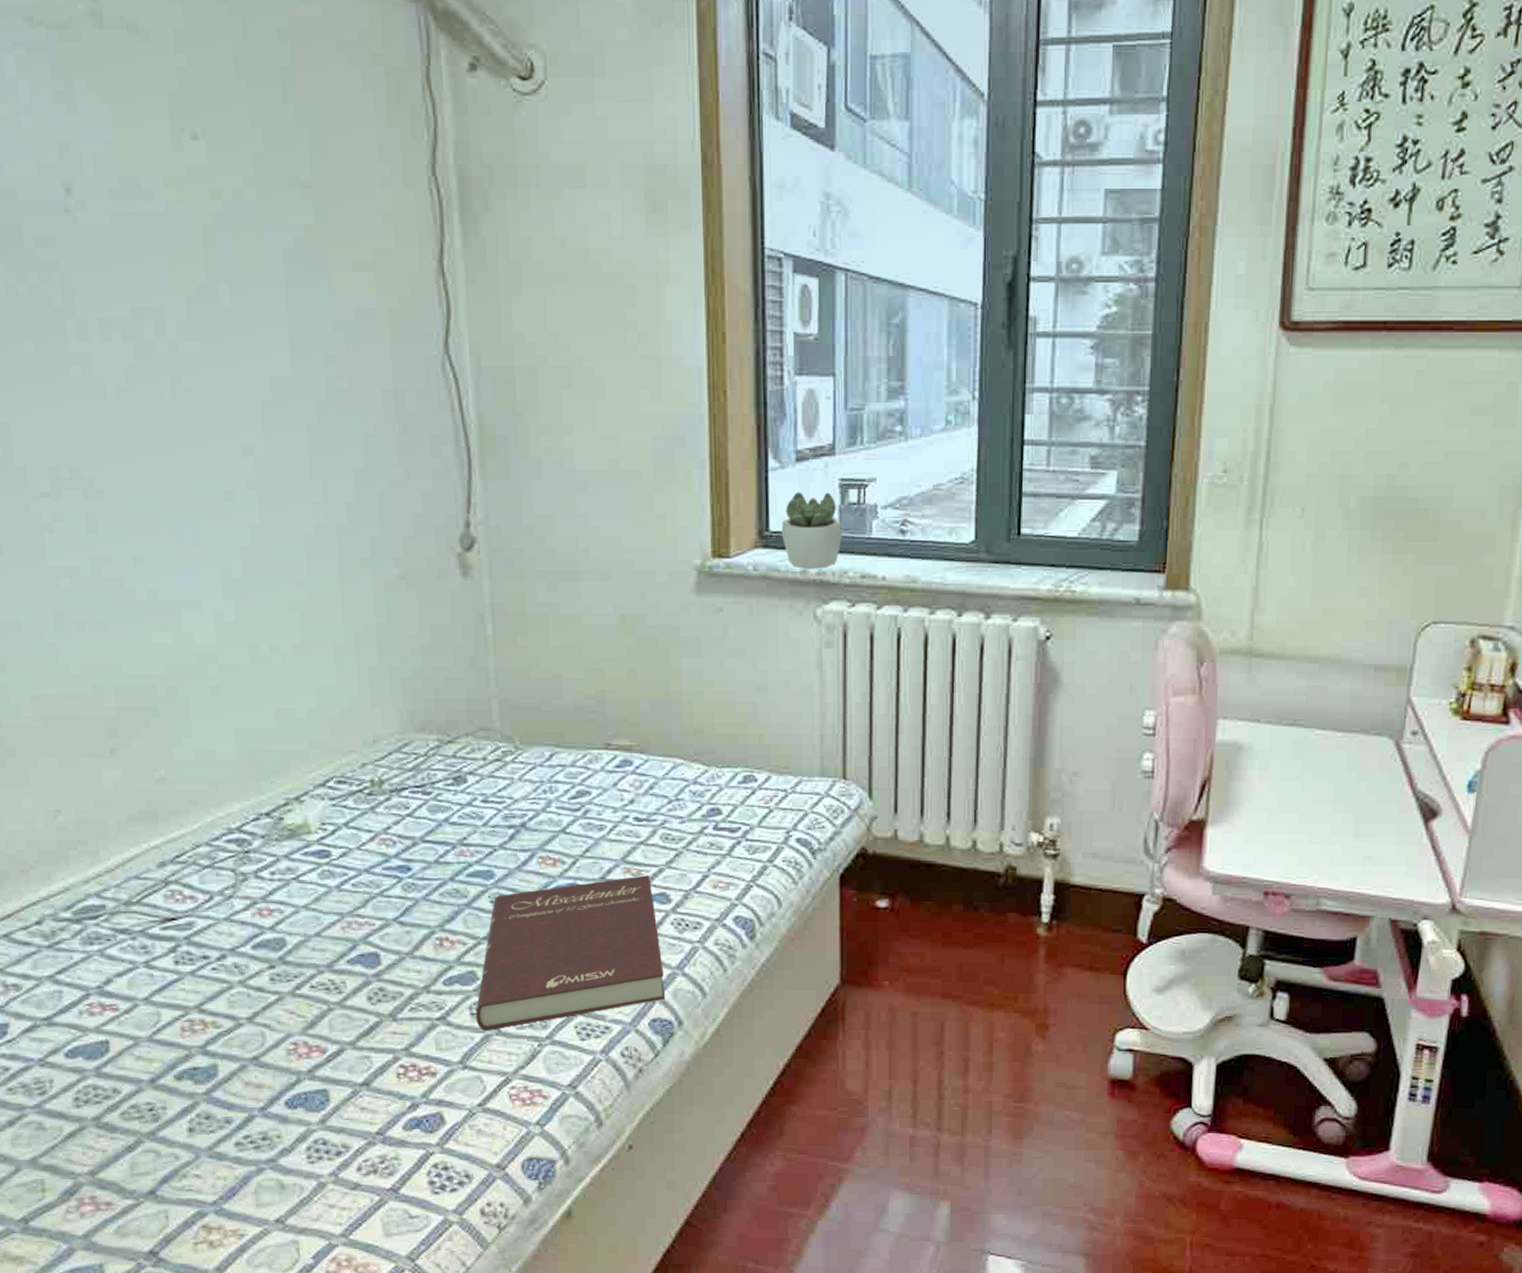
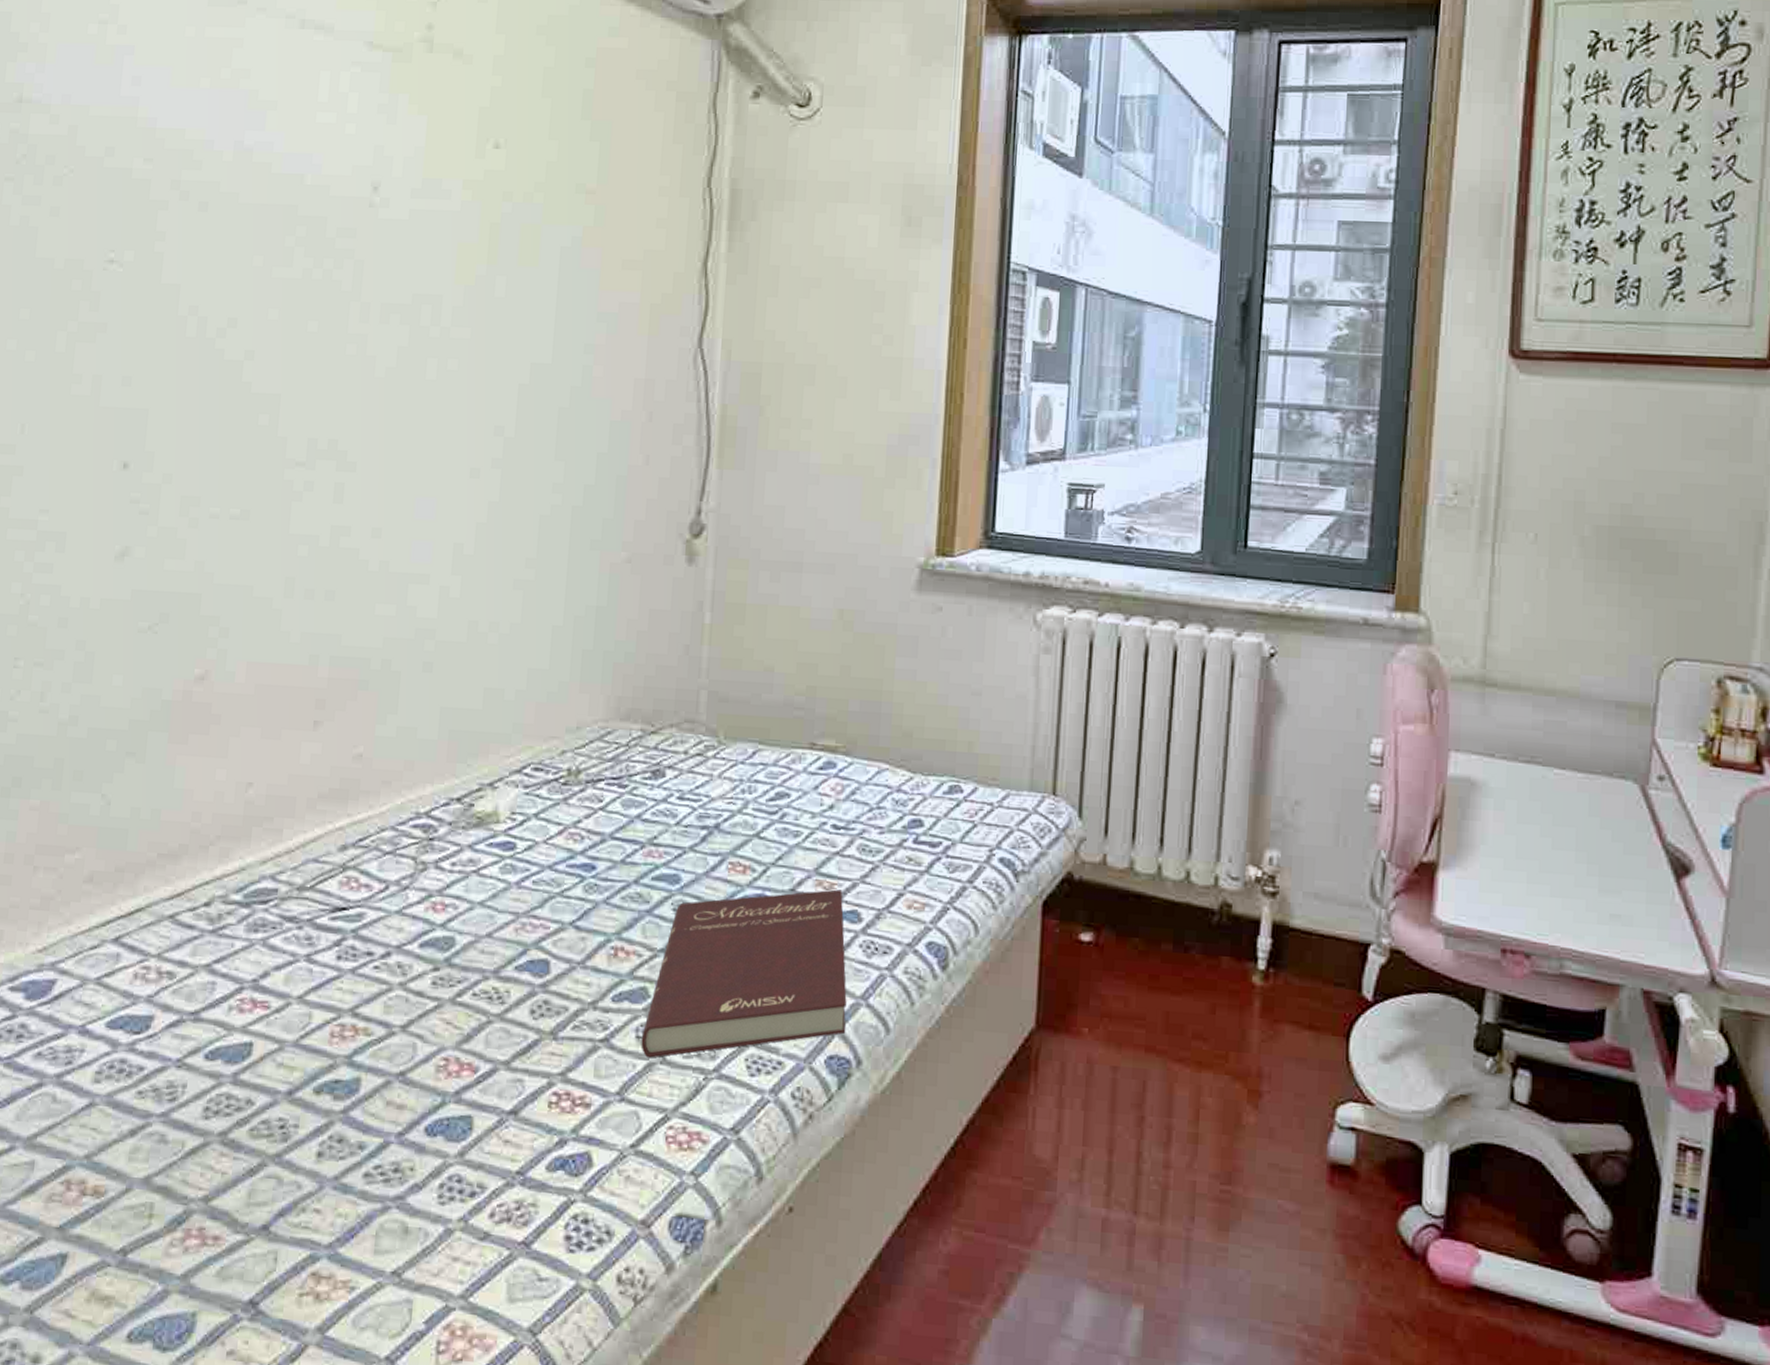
succulent plant: present [781,492,843,570] -> none [1006,494,1069,573]

